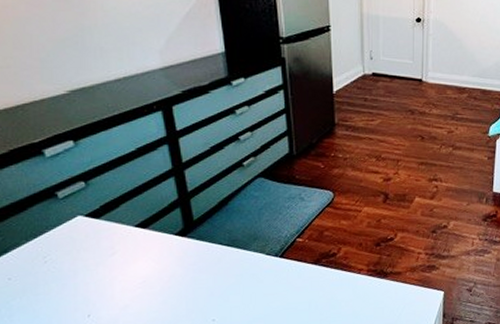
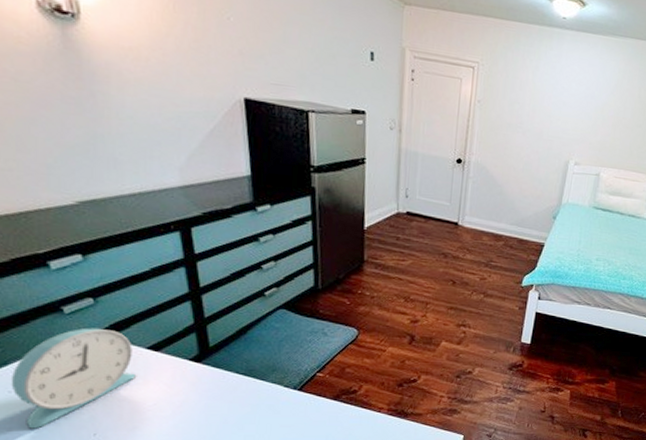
alarm clock: none [10,210,125,314] -> present [11,328,135,429]

